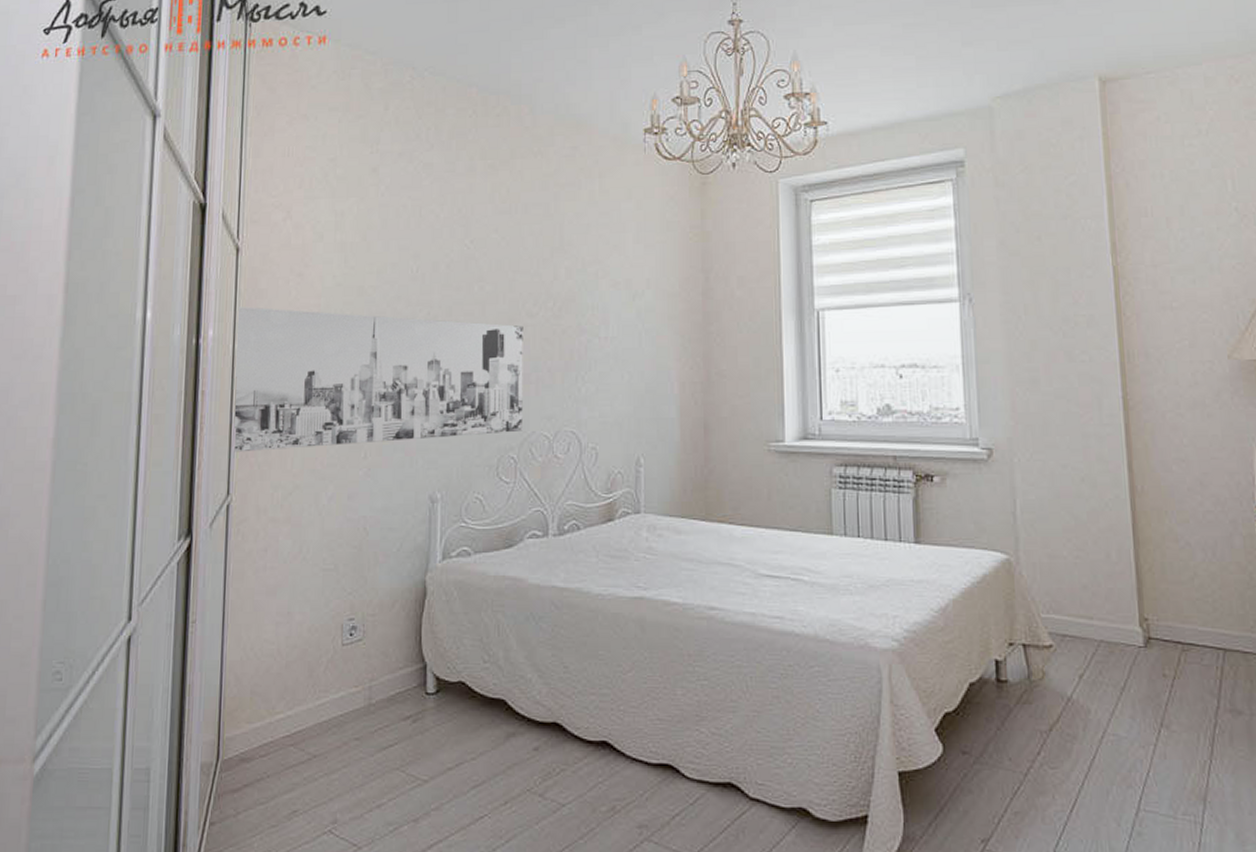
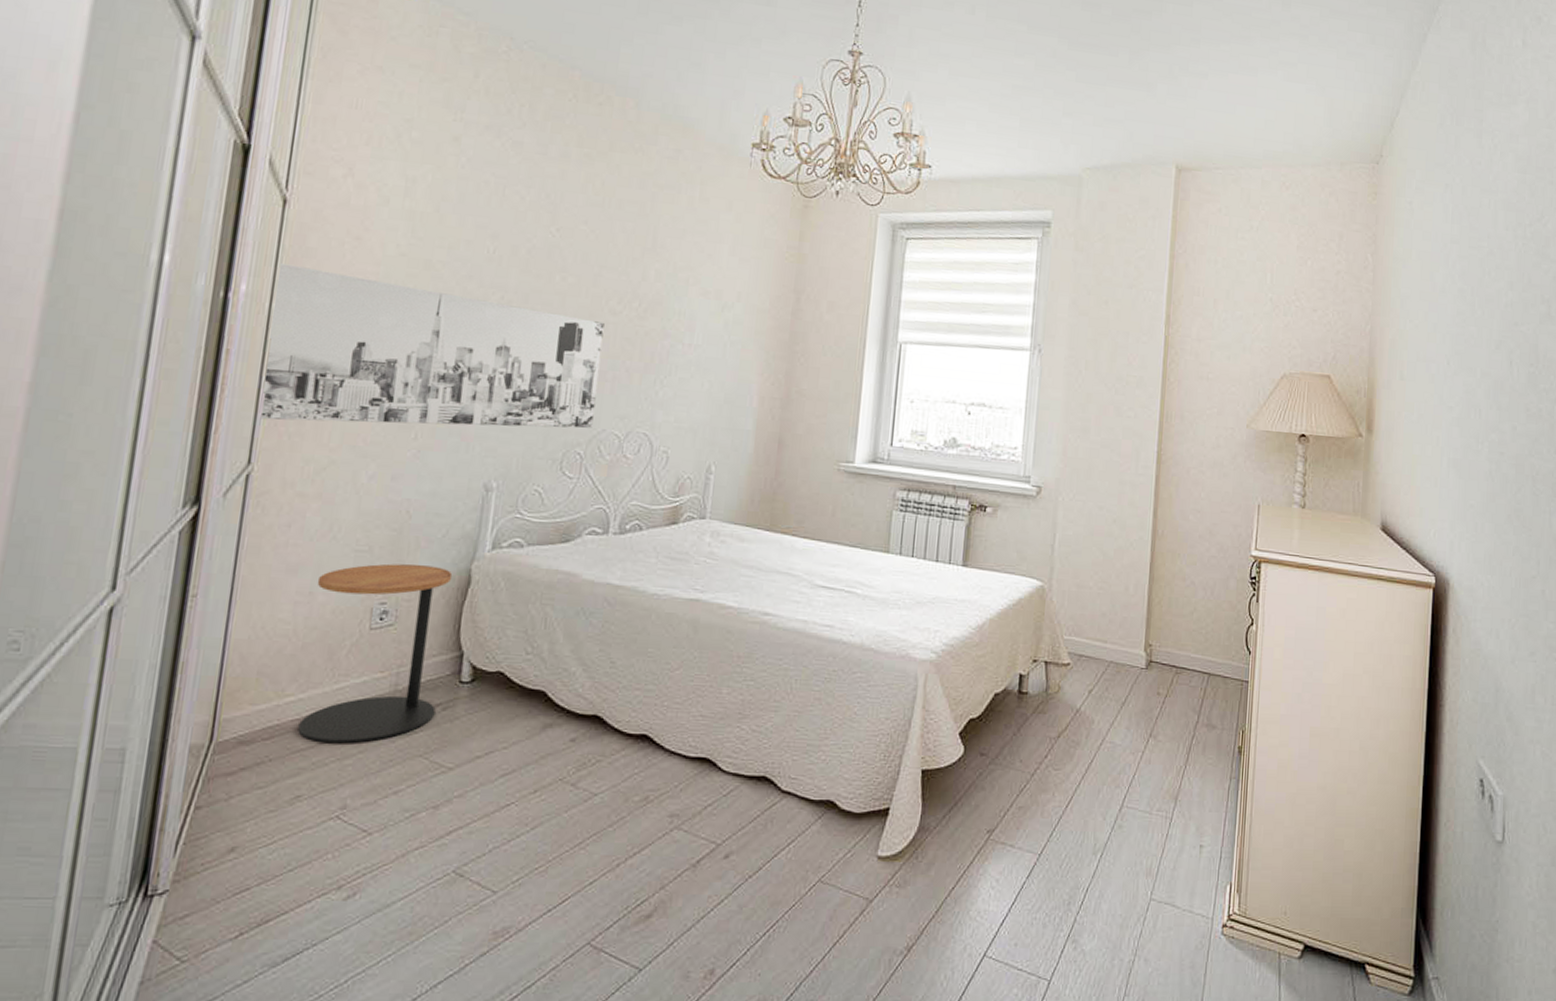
side table: none [289,580,410,759] -> present [298,563,453,744]

